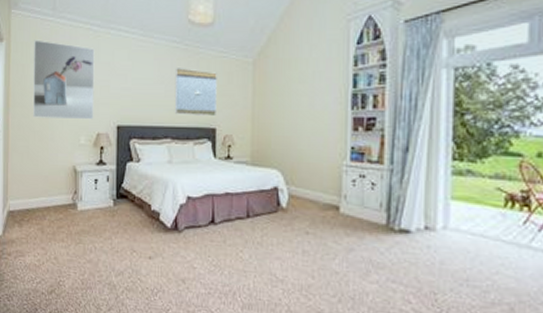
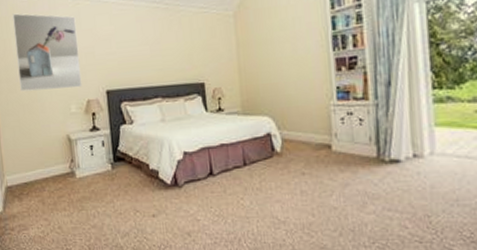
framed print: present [174,68,217,116] -> none [157,26,203,74]

